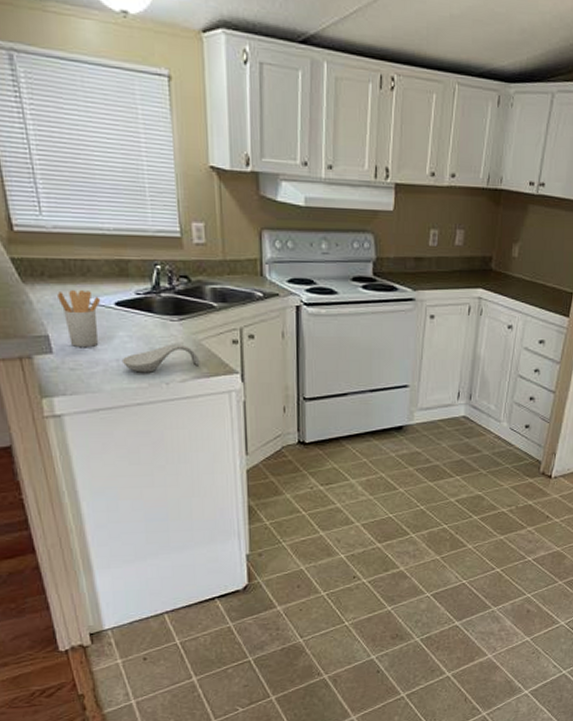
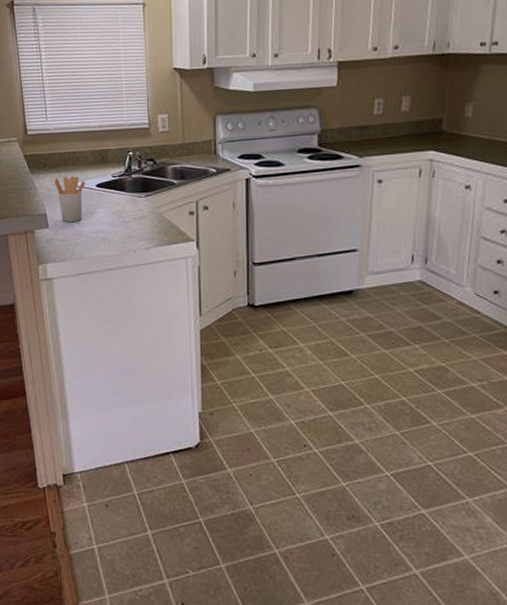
spoon rest: present [121,344,200,373] -> none [99,217,162,242]

